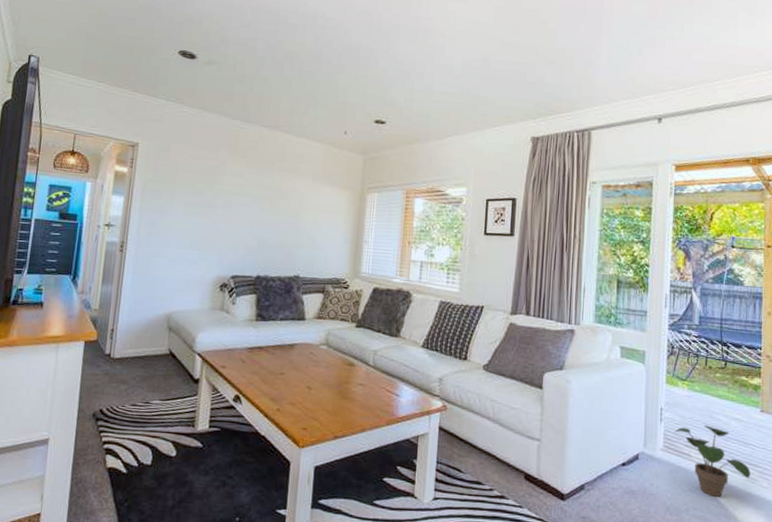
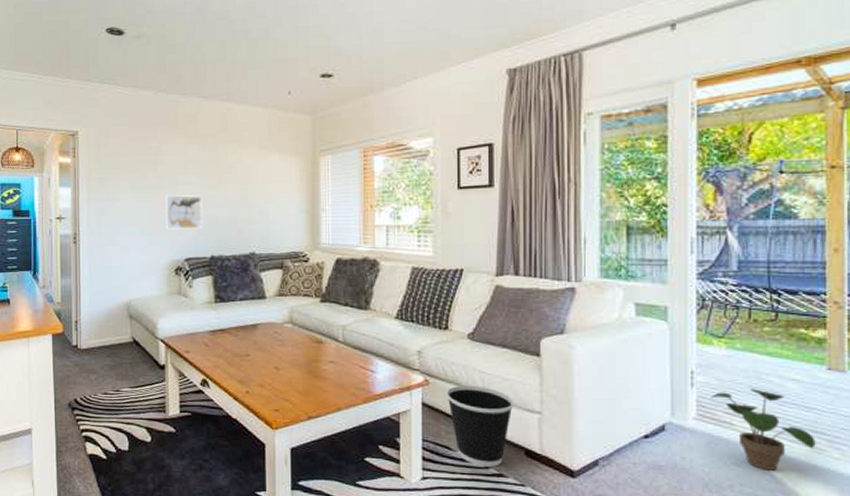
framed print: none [215,214,254,248] -> present [165,194,202,230]
wastebasket: none [461,412,519,489] -> present [446,385,514,467]

